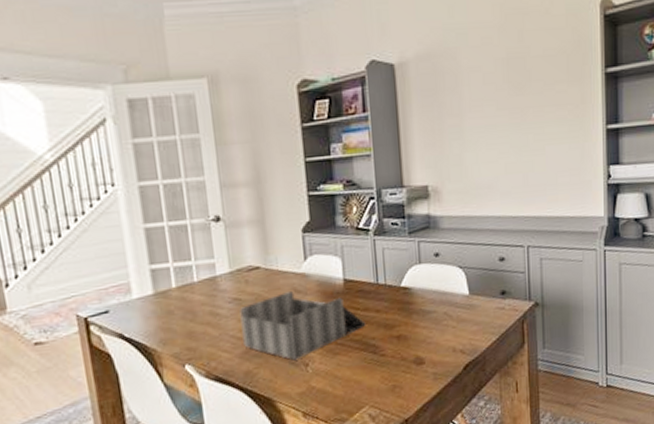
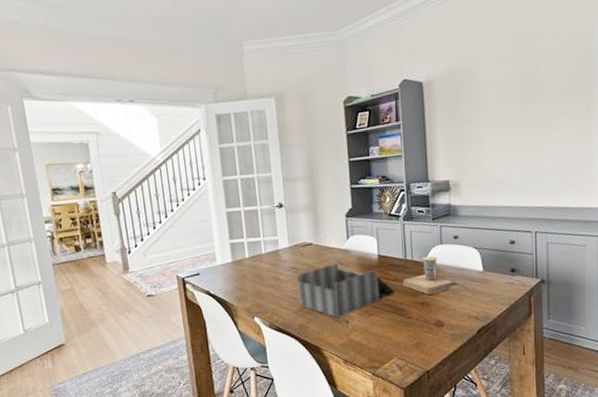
cup: none [374,278,443,326] -> present [403,255,460,295]

